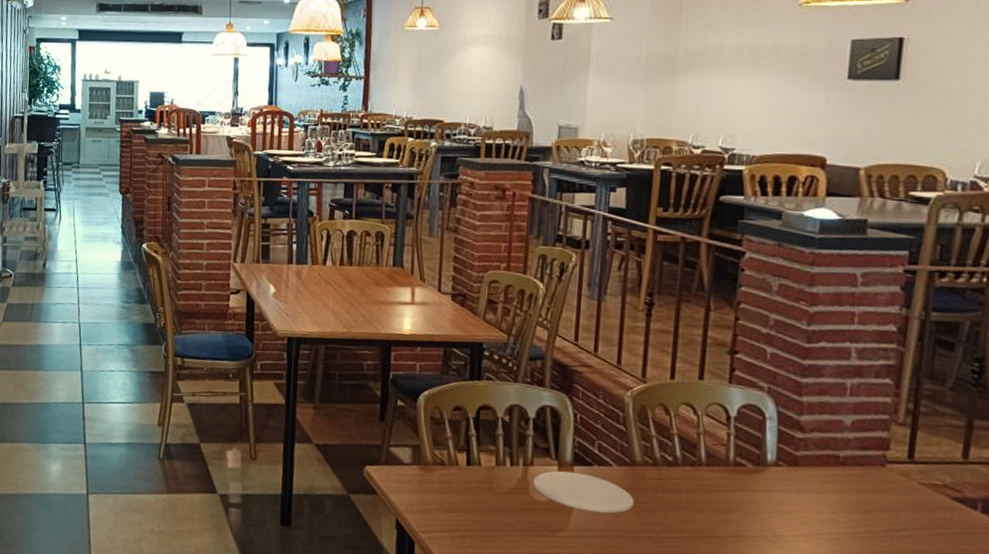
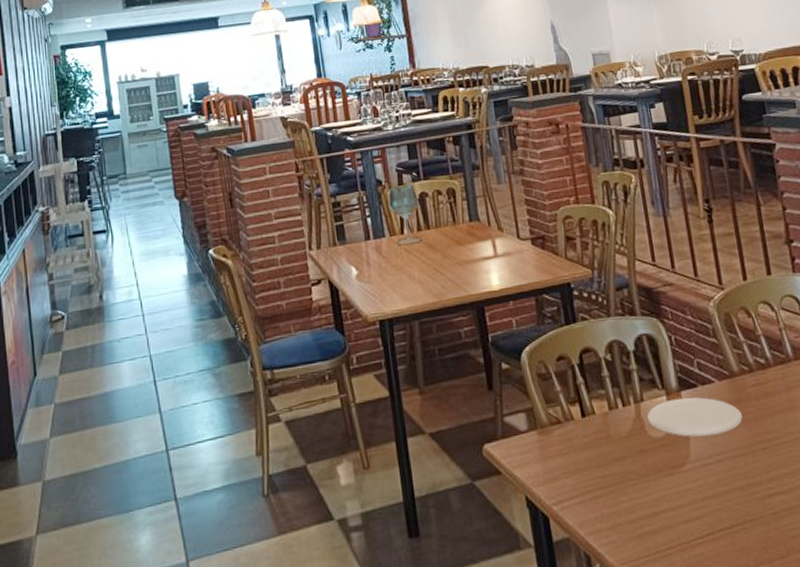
wine glass: none [316,219,347,276] -> present [388,184,422,246]

